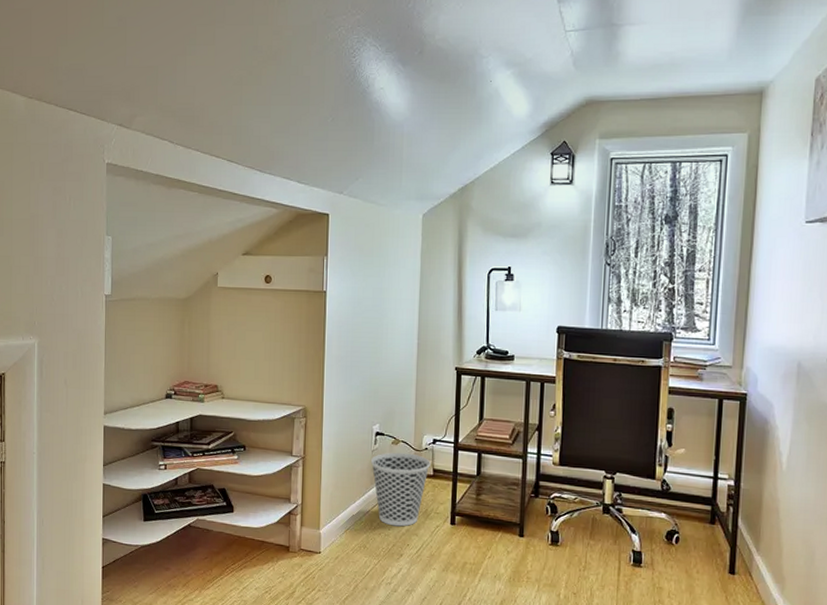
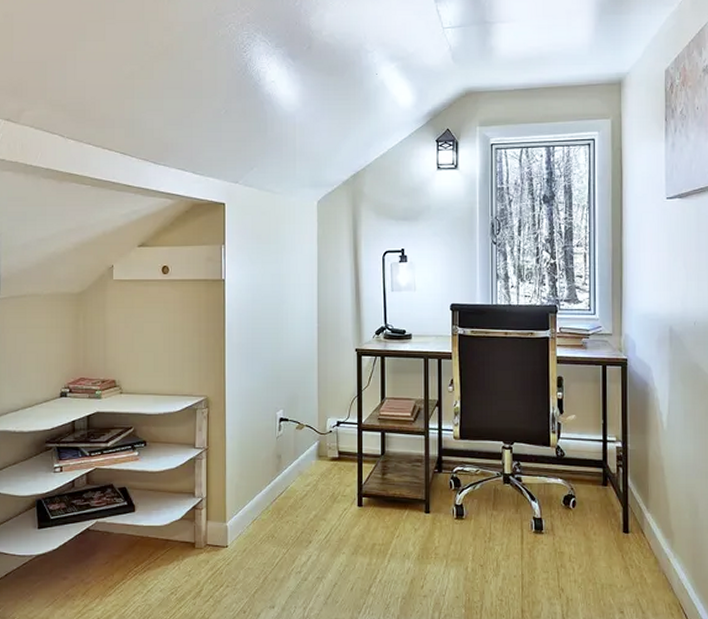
wastebasket: present [370,452,430,527] -> none [275,437,335,513]

